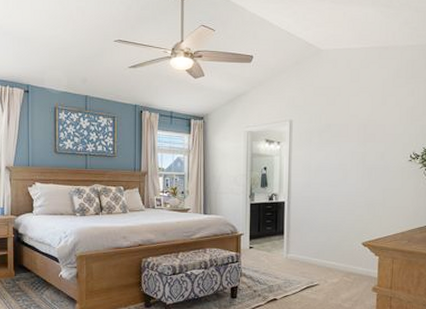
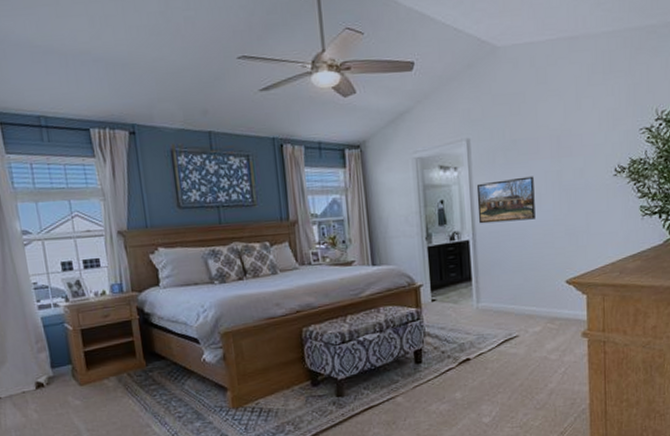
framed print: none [294,155,342,190] -> present [476,176,536,224]

